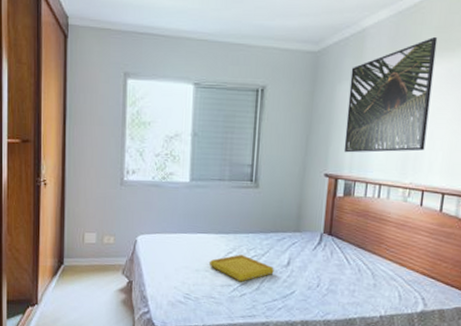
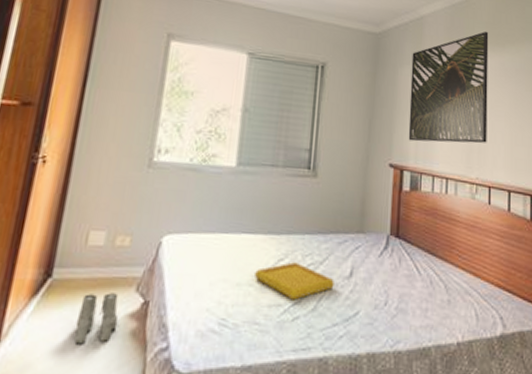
boots: none [84,275,113,308] -> present [74,293,119,345]

